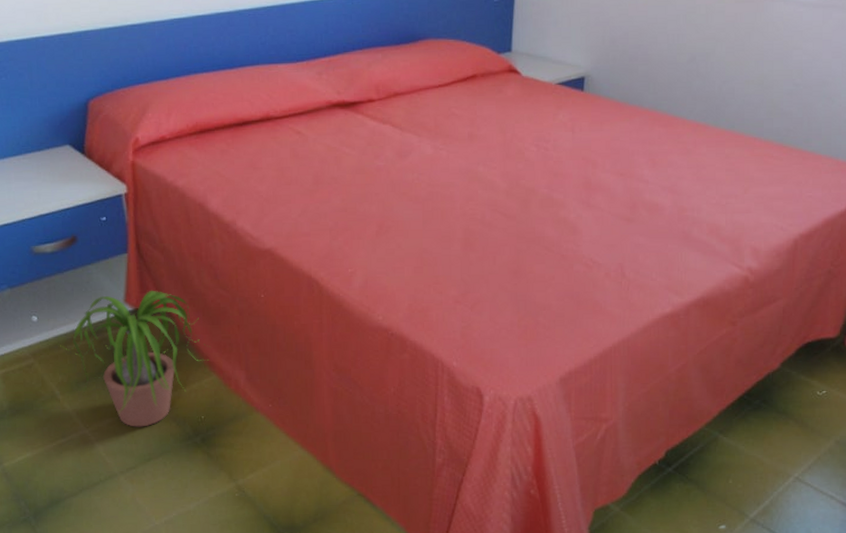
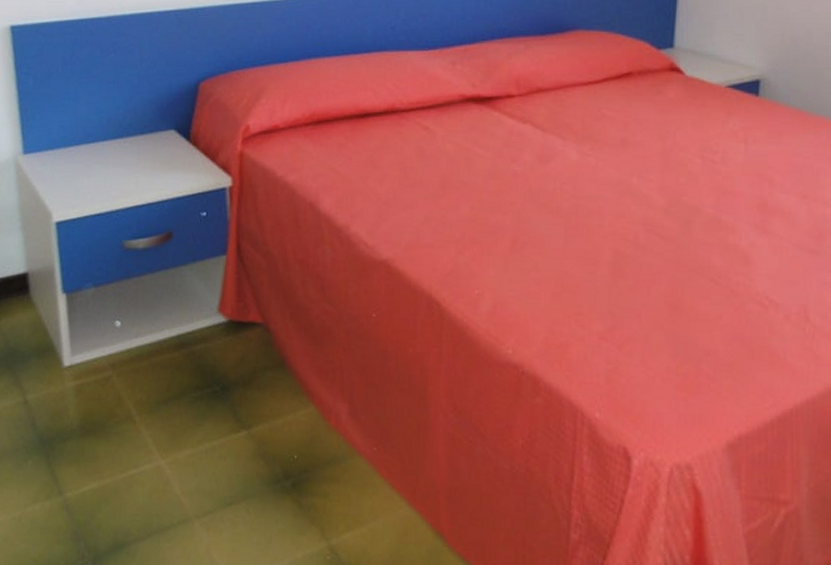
potted plant: present [58,291,210,427] -> none [140,300,310,463]

